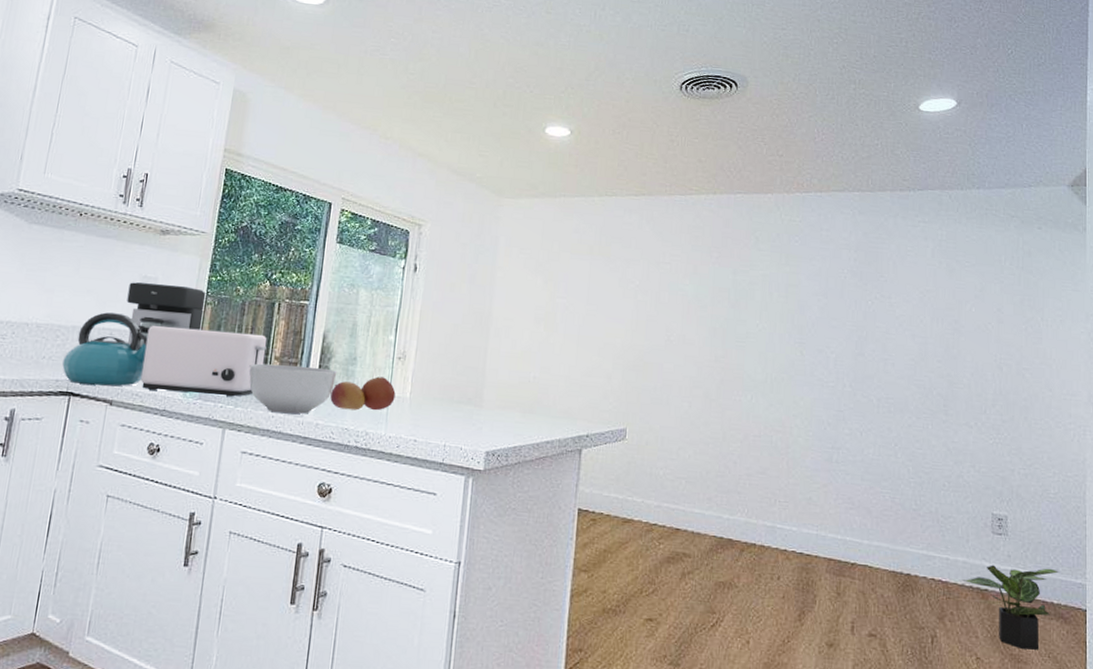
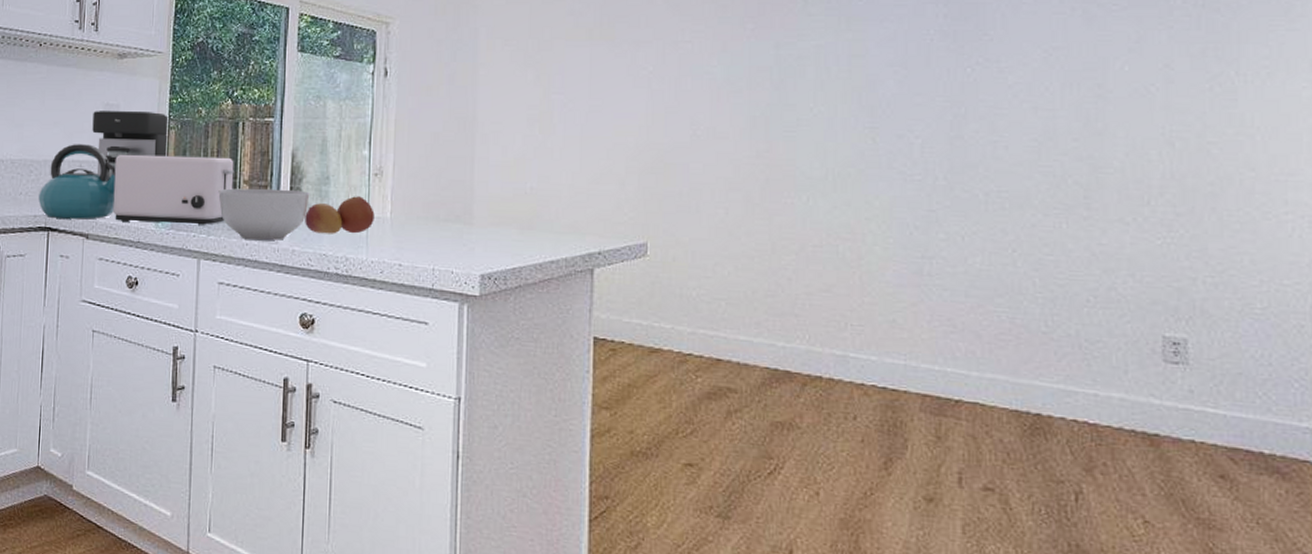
potted plant: present [963,565,1059,650] -> none [1120,402,1271,514]

